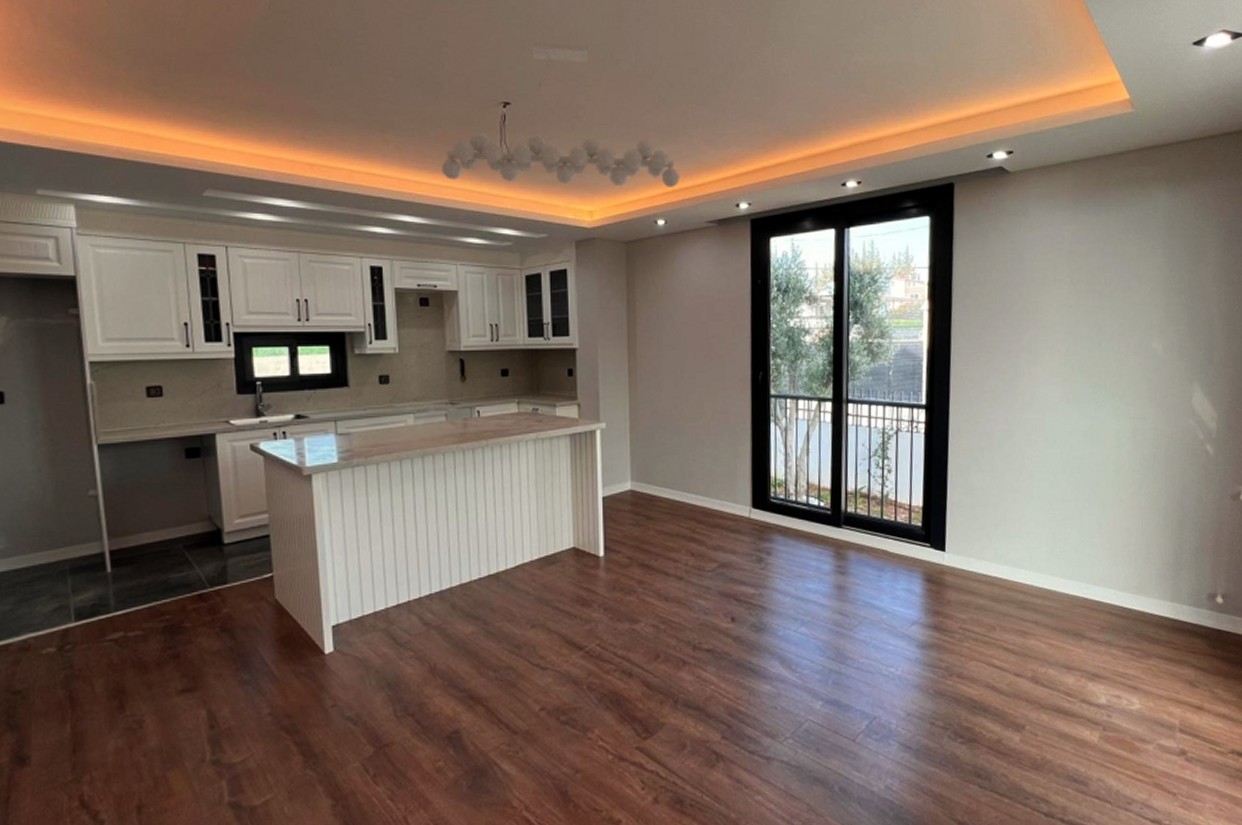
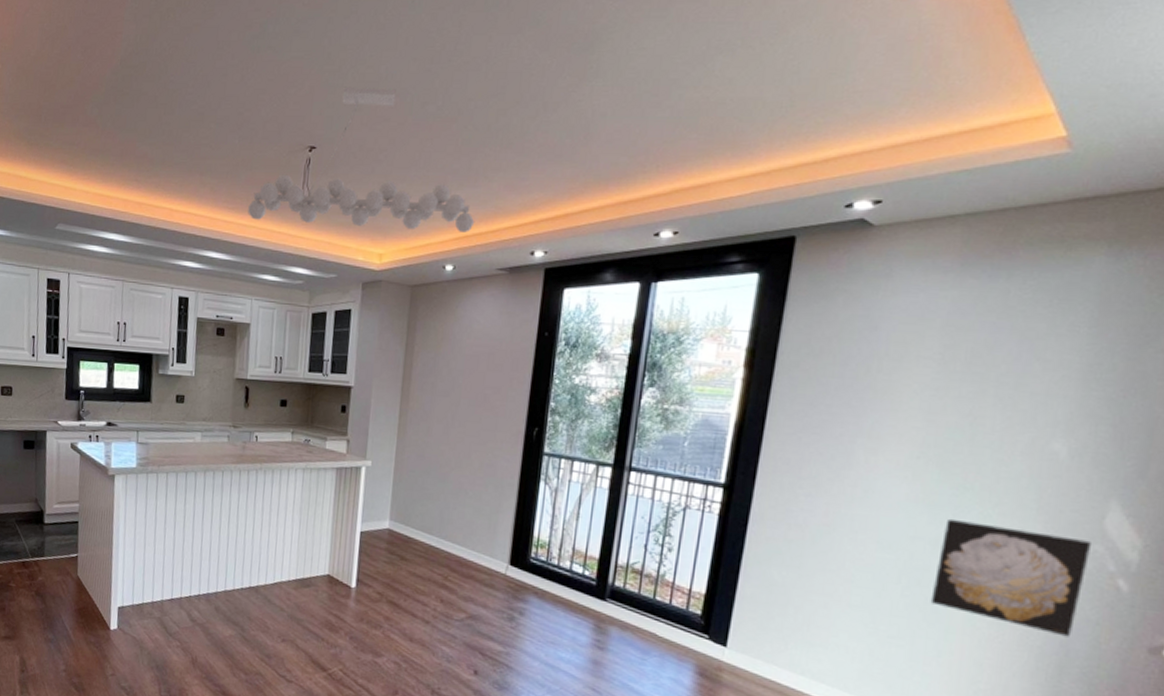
wall art: none [1088,412,1187,497] -> present [930,518,1093,637]

